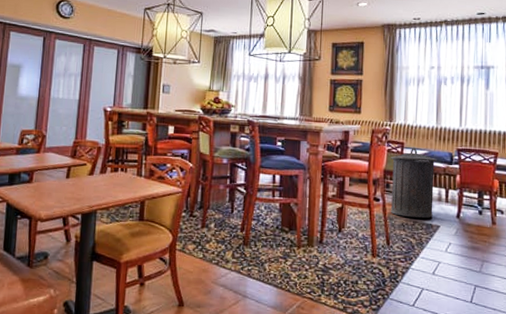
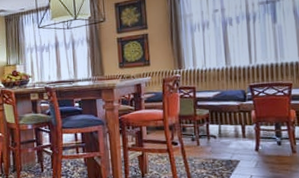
trash can: present [390,147,437,219] -> none [184,89,231,156]

